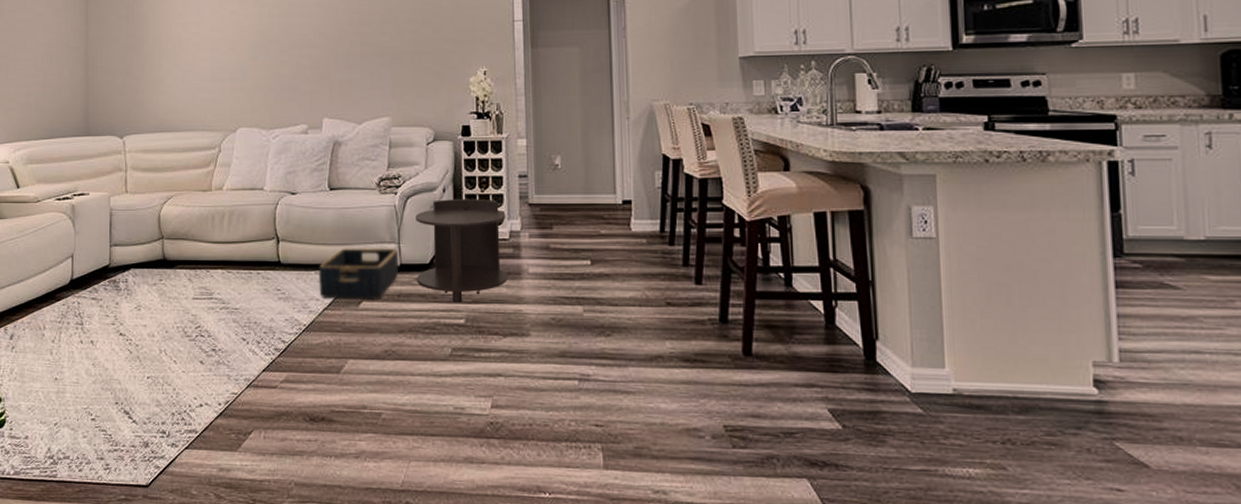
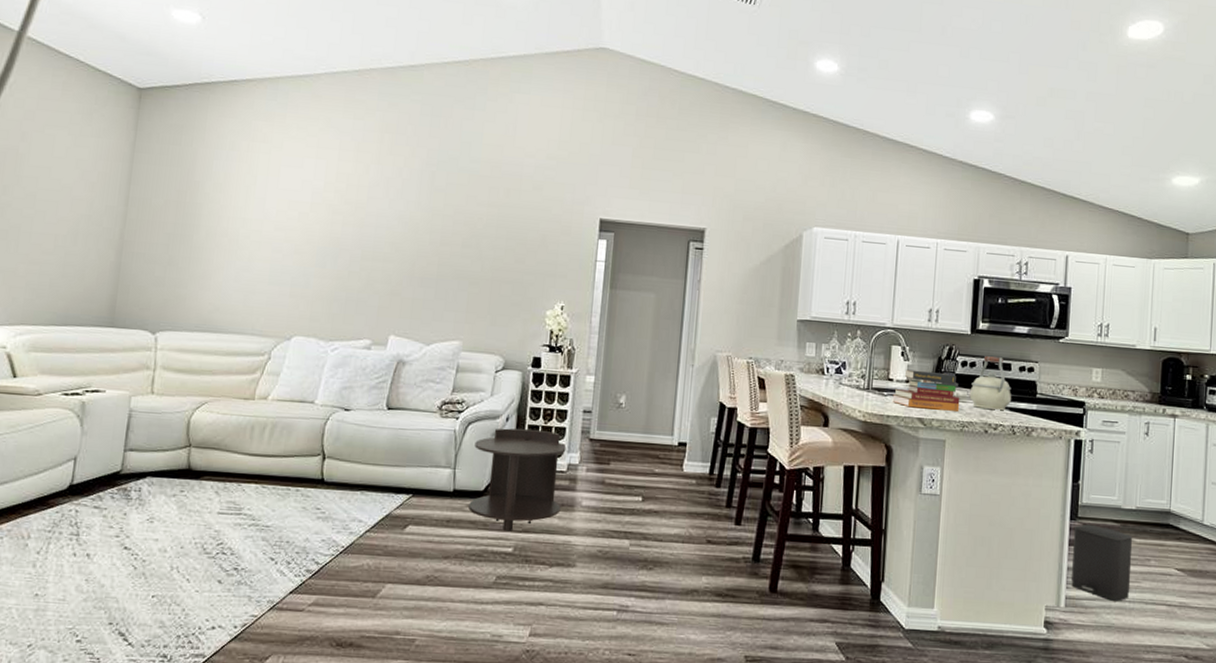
basket: present [318,247,399,300] -> none [363,469,452,524]
books: none [863,98,949,141] -> present [892,369,960,412]
kettle: none [959,72,1015,135] -> present [969,355,1012,411]
pedal bin: none [1119,261,1210,353] -> present [1071,524,1133,601]

